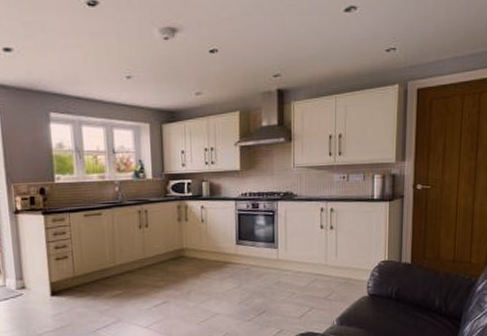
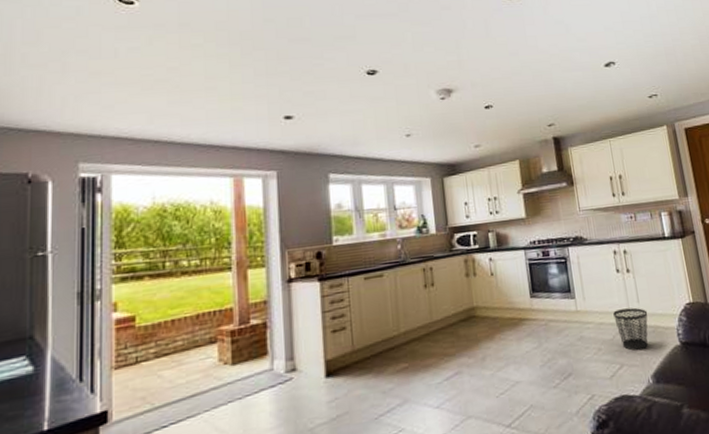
wastebasket: none [311,261,343,297] -> present [613,307,648,351]

